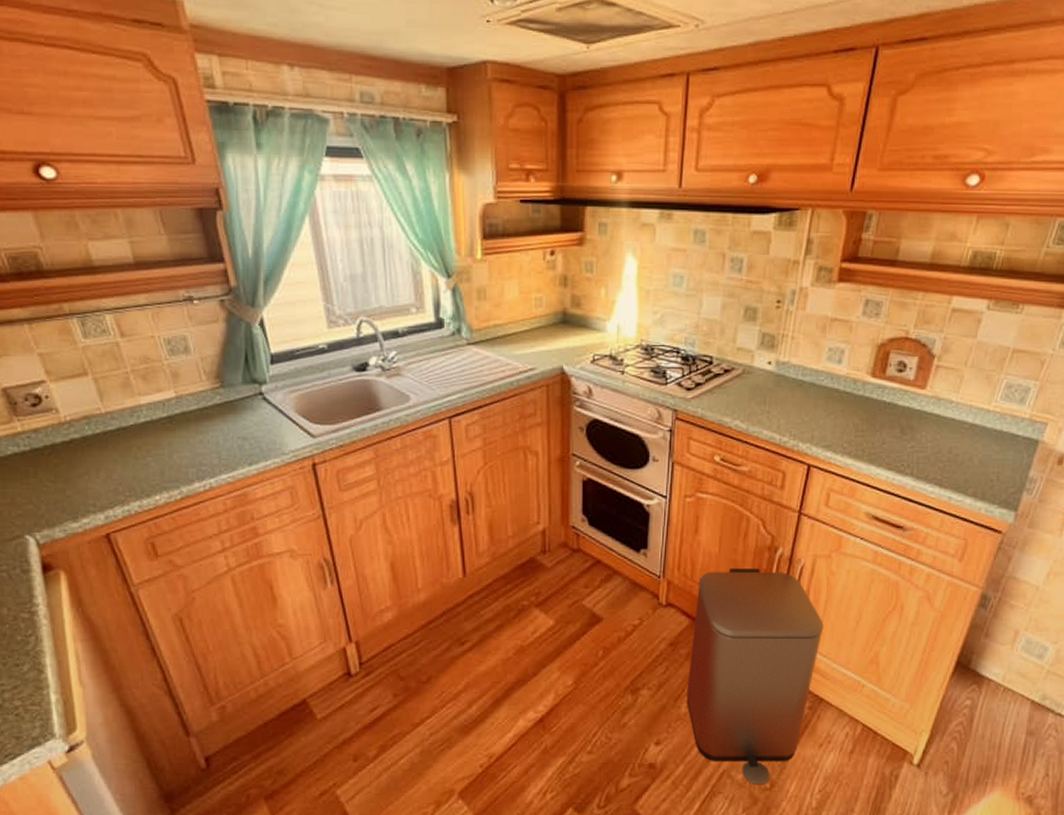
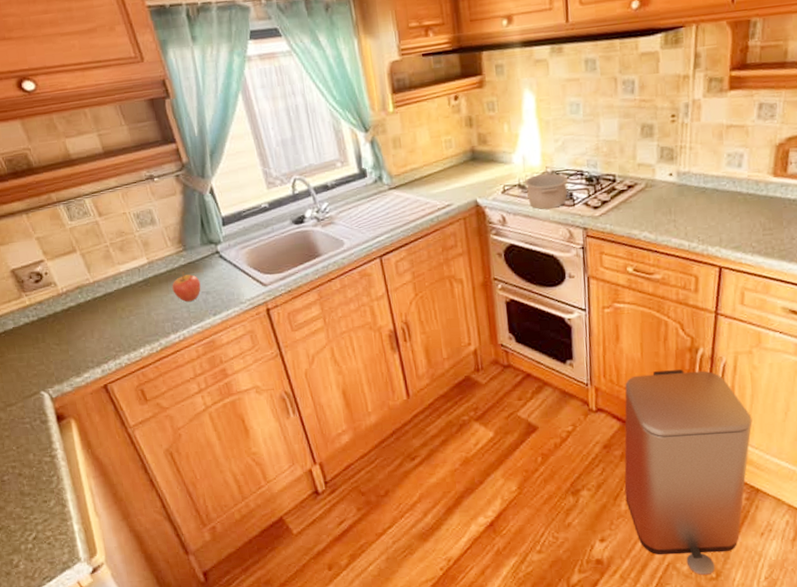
fruit: none [202,412,237,447] -> present [172,272,201,302]
cooking pot: none [616,346,664,386] -> present [524,173,569,210]

